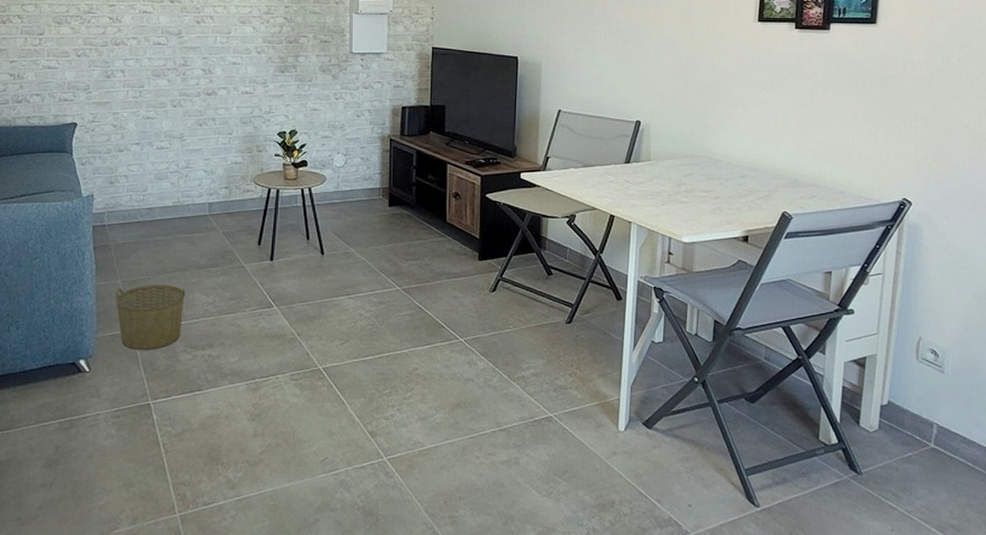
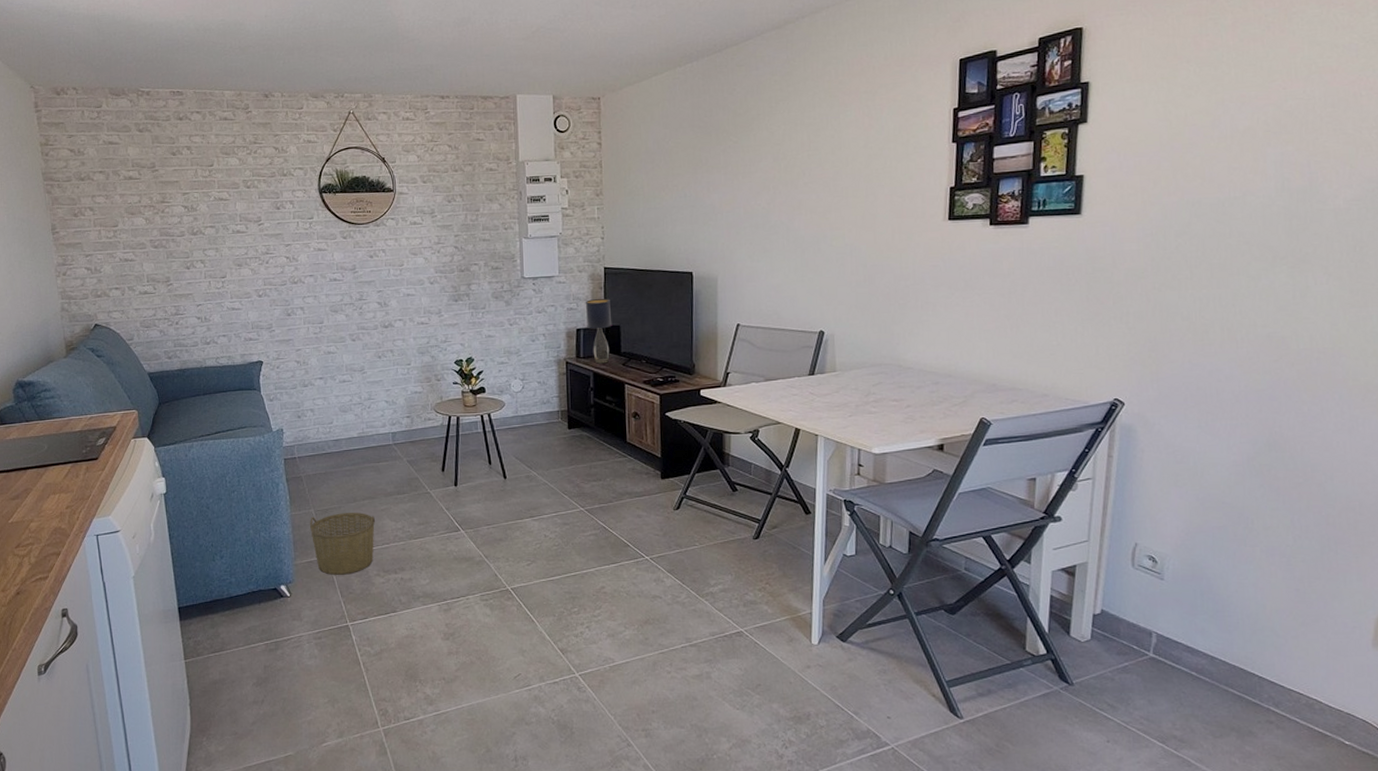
table lamp: none [412,77,438,142] -> present [585,298,612,364]

